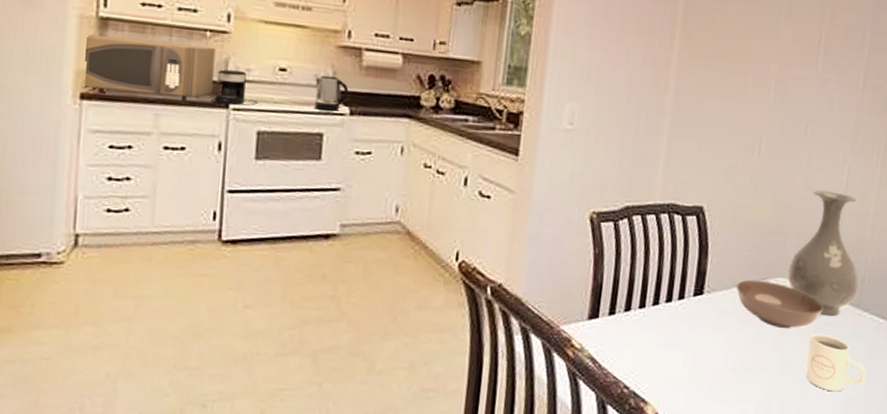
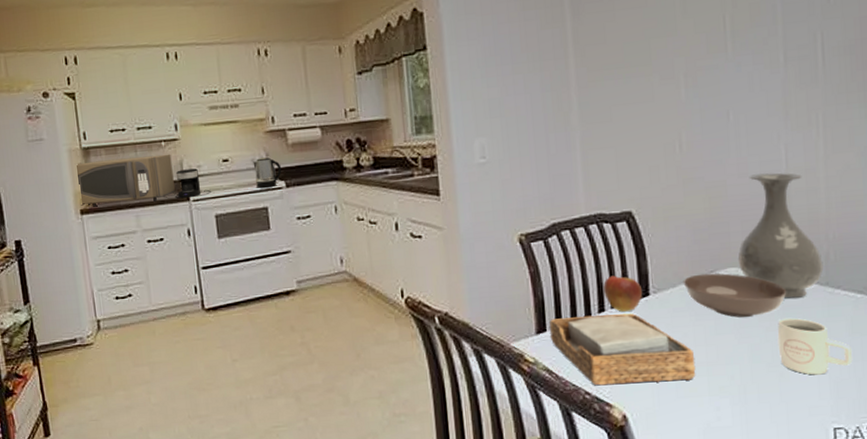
napkin holder: none [601,305,733,384] -> present [548,313,696,386]
fruit: none [661,264,698,308] -> present [603,269,643,312]

